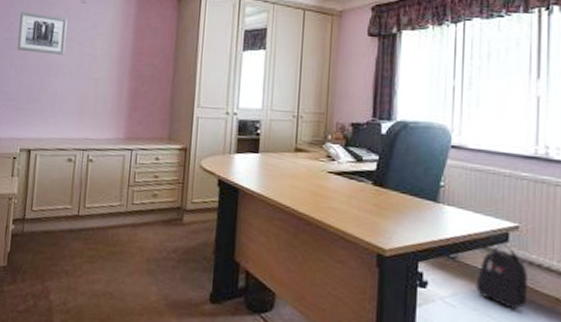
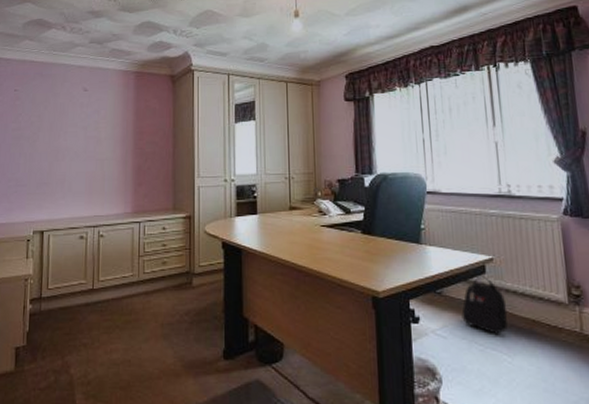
wall art: present [17,12,68,55] -> none [25,103,72,140]

